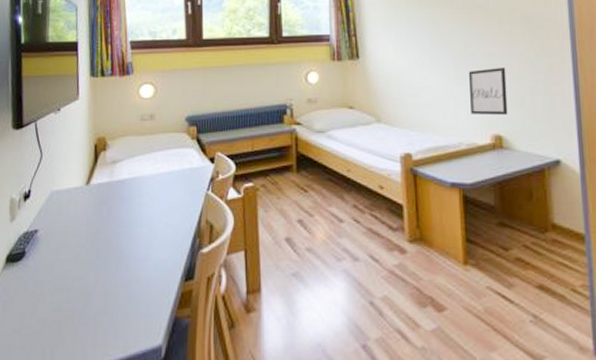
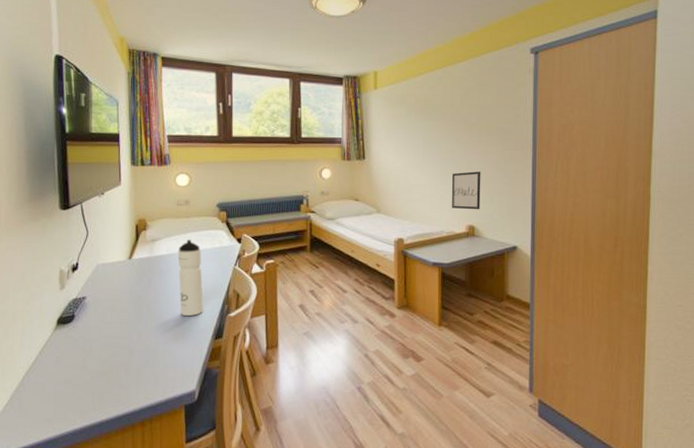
water bottle: none [141,161,171,252] -> present [178,240,203,316]

